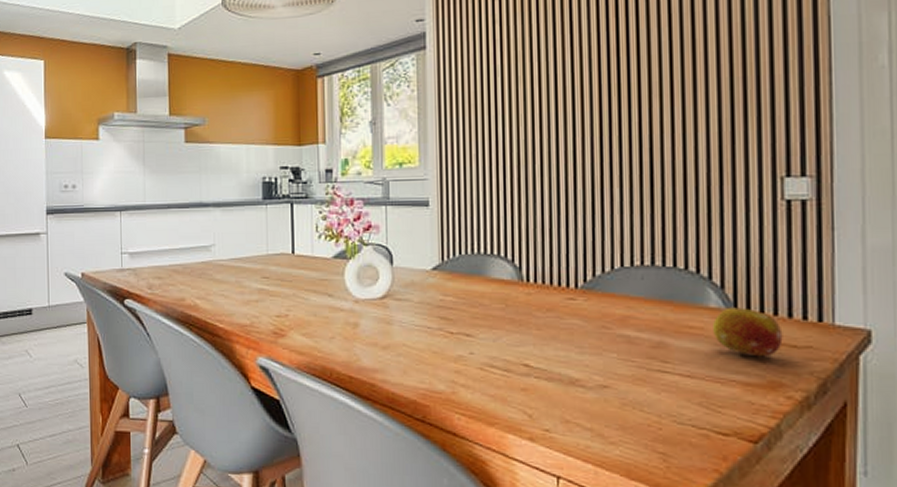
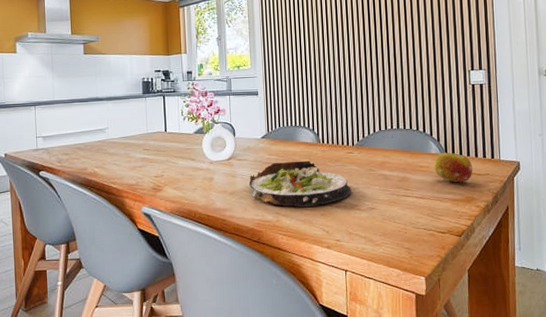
salad plate: none [412,306,573,376] -> present [249,160,352,207]

